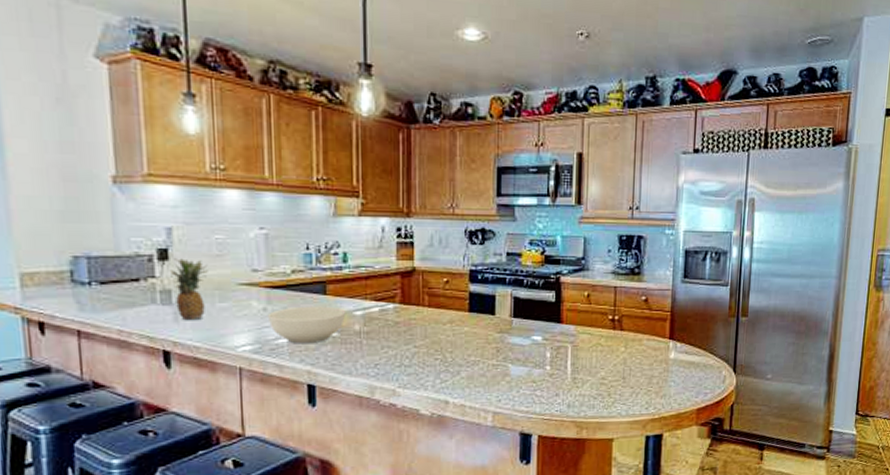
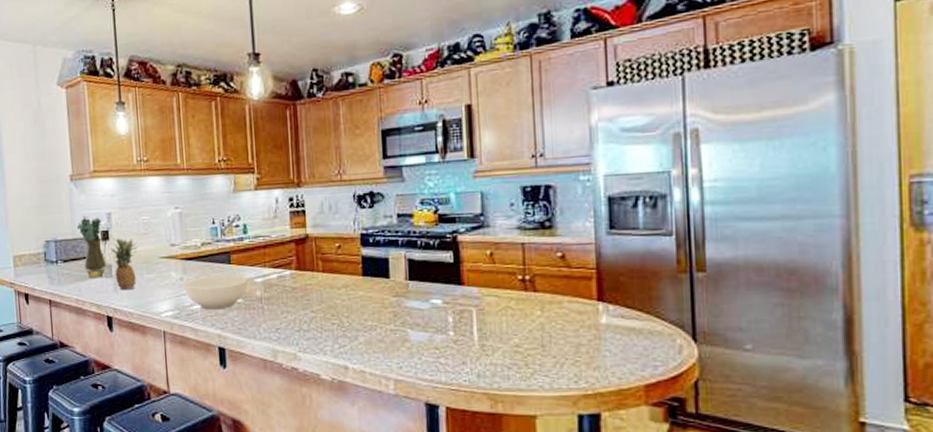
vase: none [121,228,165,305] -> present [76,215,107,278]

